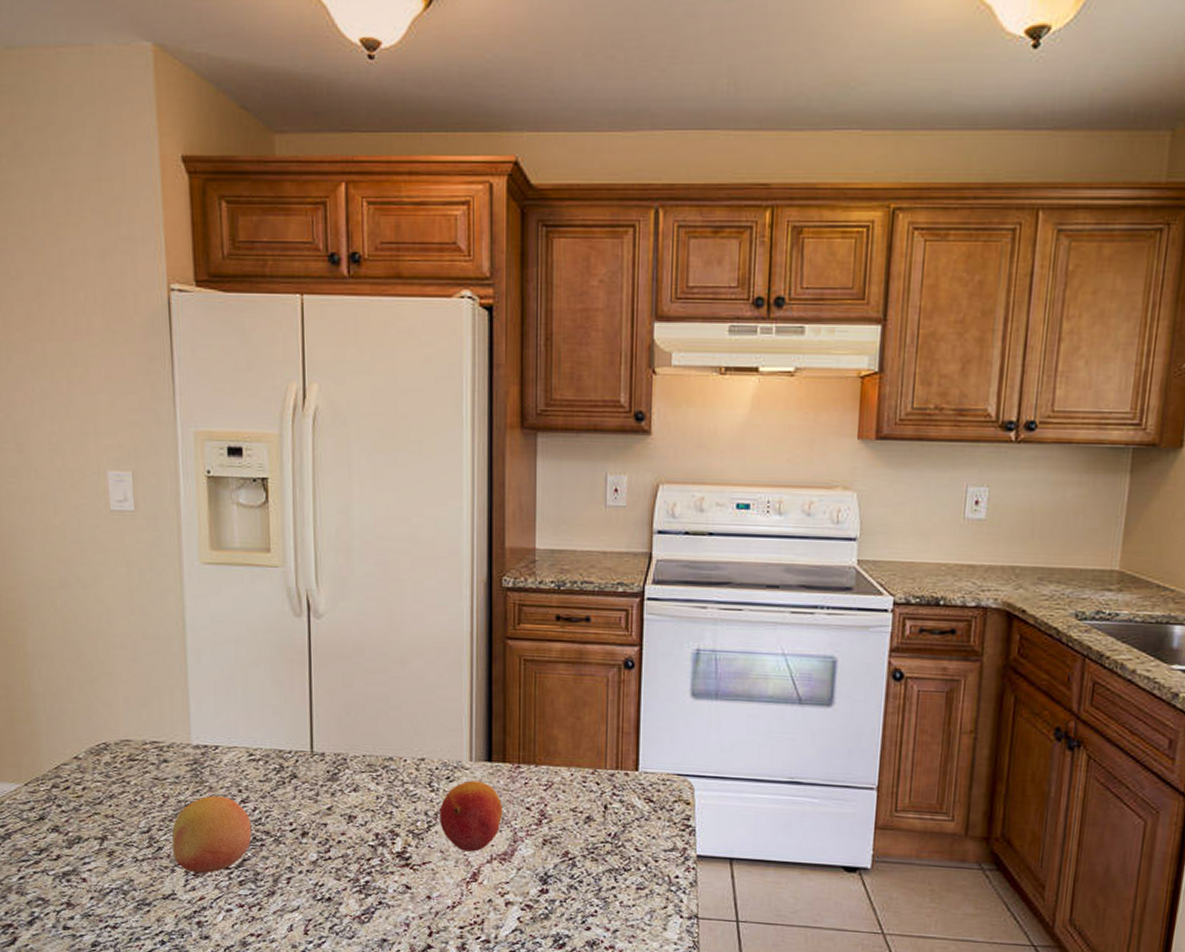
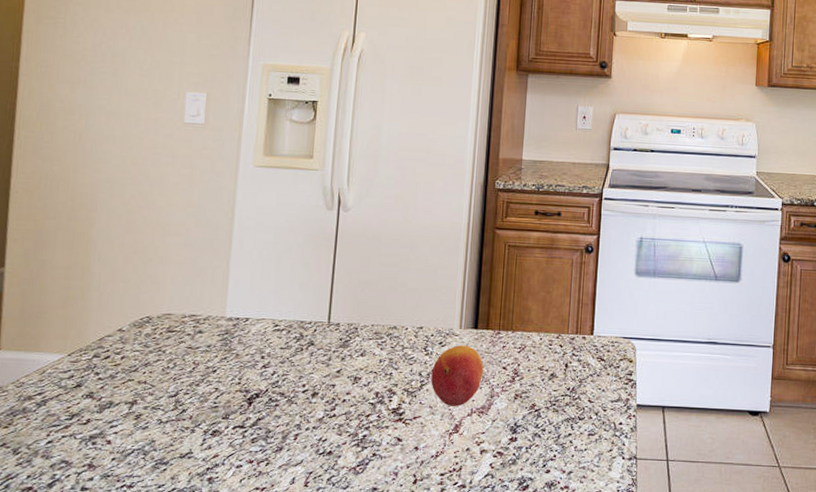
fruit: present [172,795,252,874] -> none [195,362,269,433]

